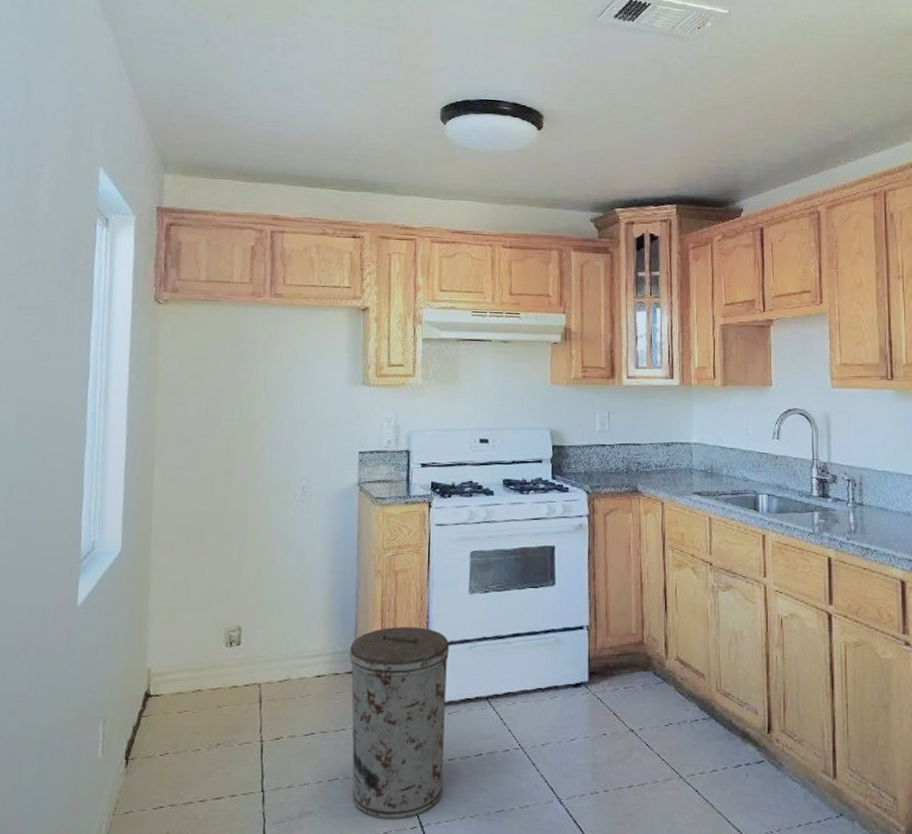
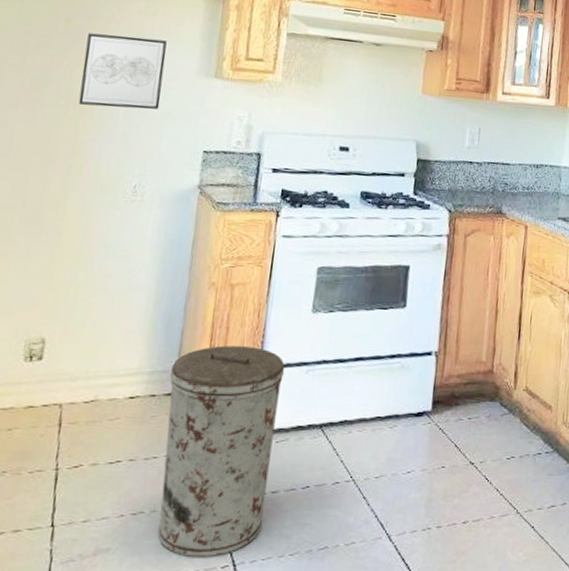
wall art: none [249,354,319,419] -> present [78,33,167,110]

